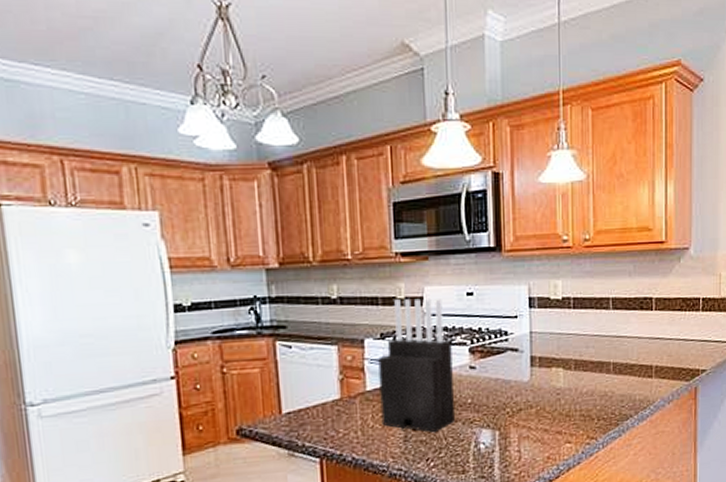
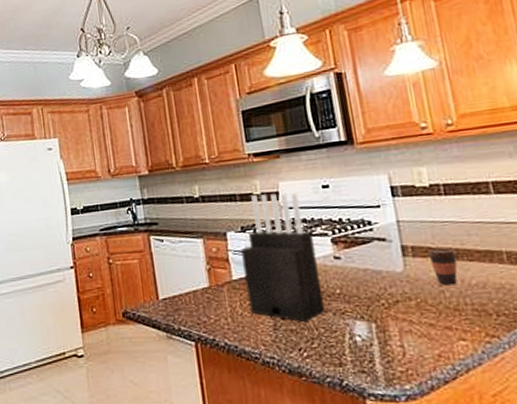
coffee cup: none [551,359,575,394] -> present [427,248,458,286]

